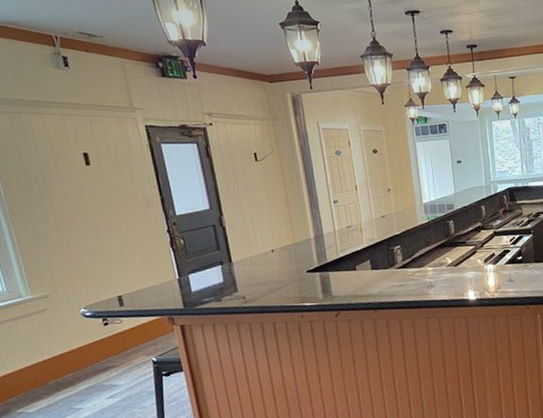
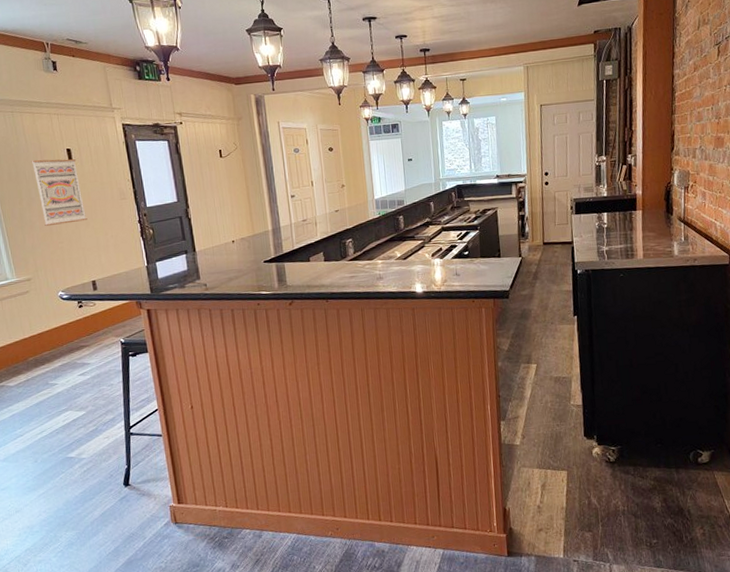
wall art: none [43,164,110,239] -> present [31,159,88,227]

